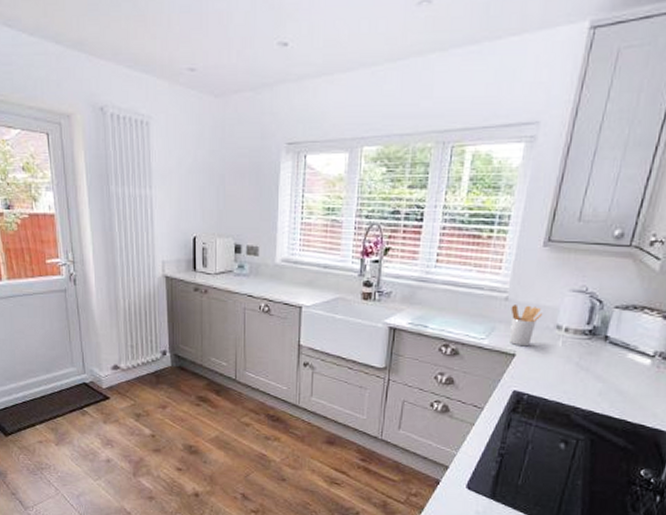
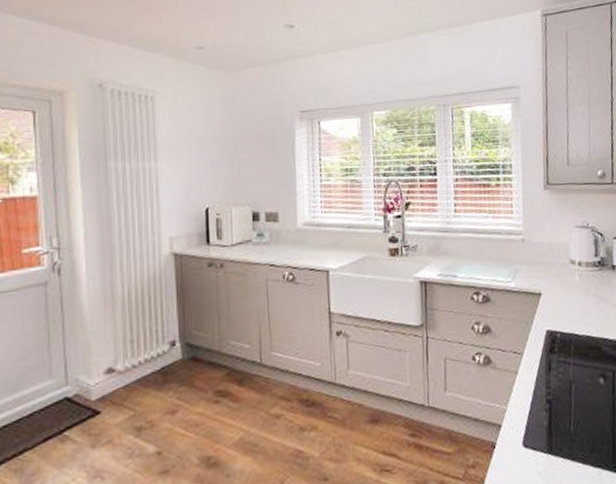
utensil holder: present [510,305,544,347] -> none [528,244,557,285]

